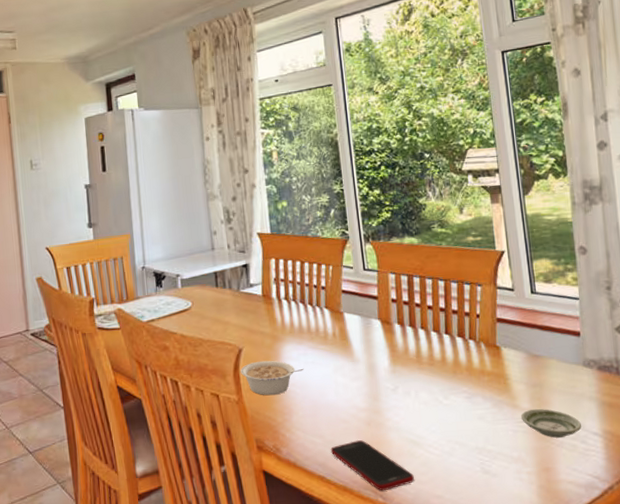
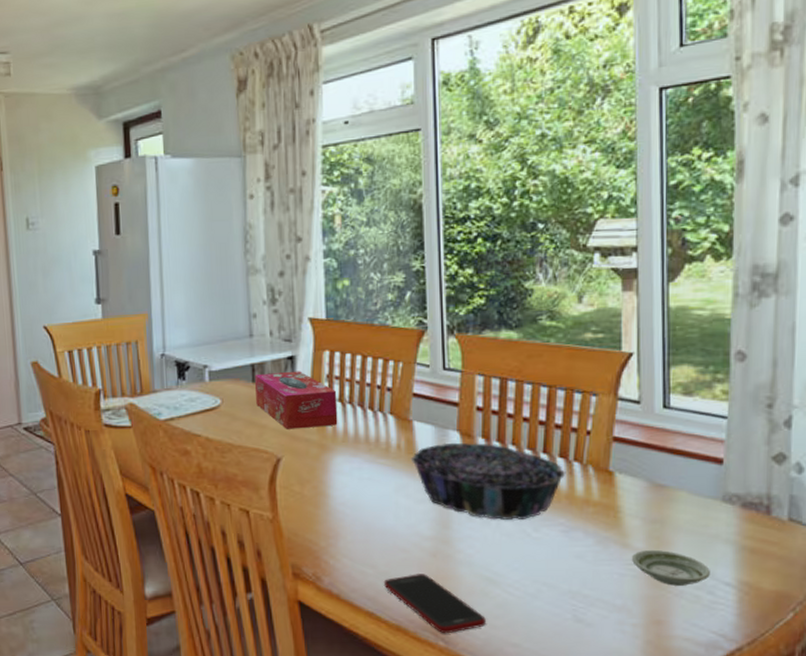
tissue box: none [218,276,285,325] -> present [255,371,338,429]
legume: present [240,360,304,396] -> none [277,473,357,515]
decorative bowl: none [344,328,465,391] -> present [410,442,566,520]

